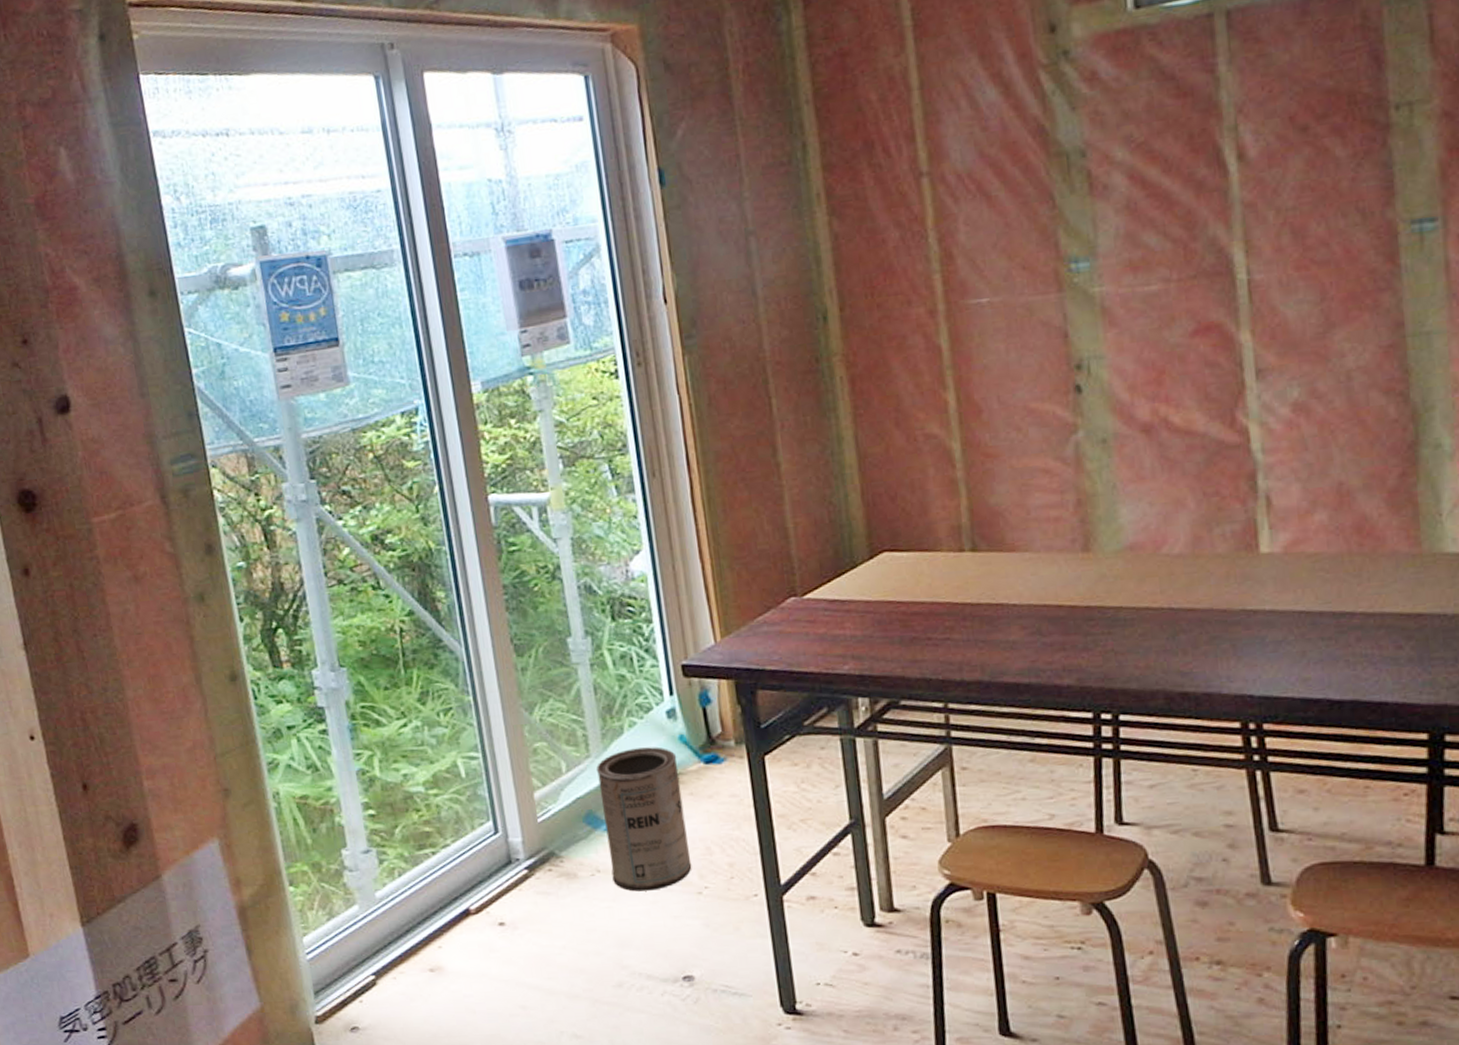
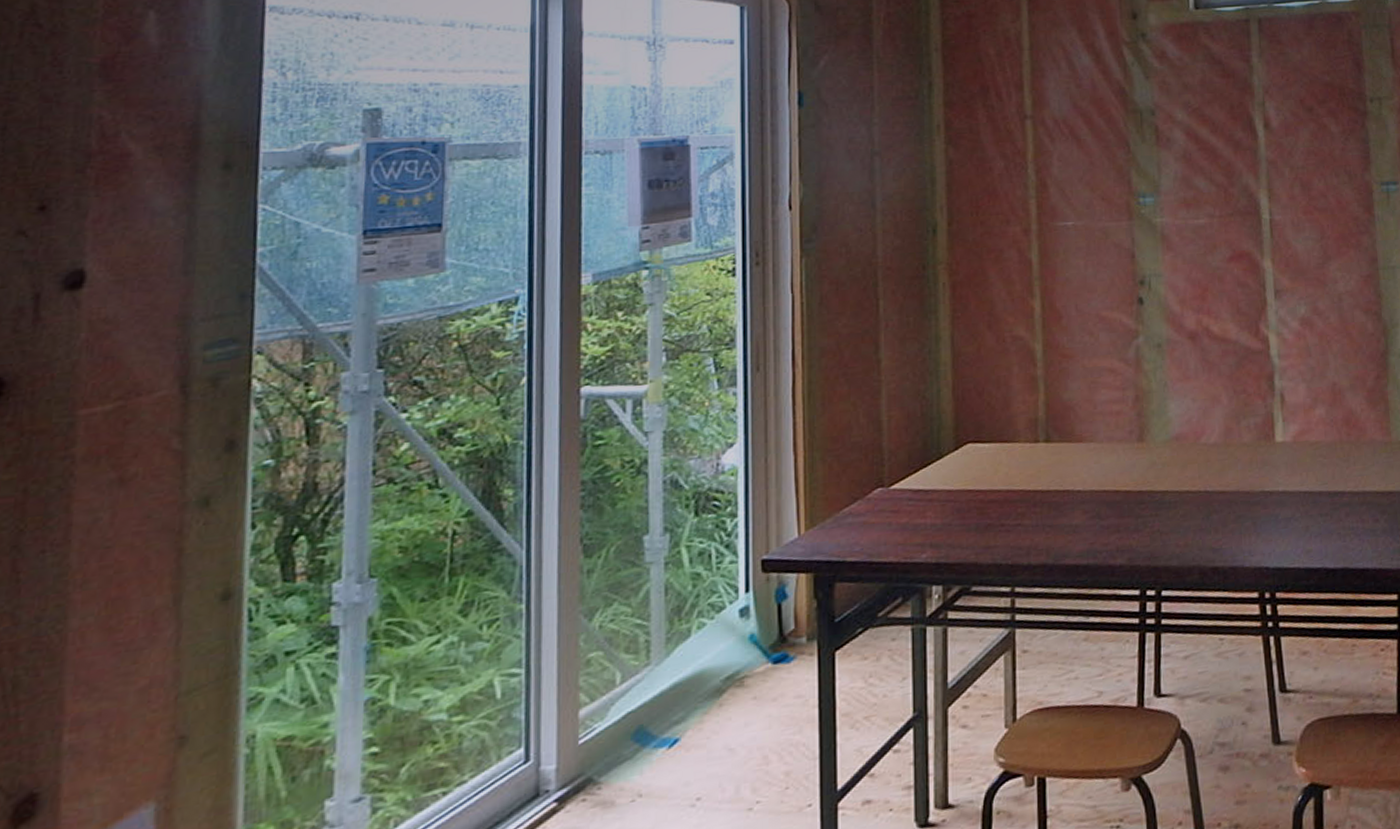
paint can: present [596,746,692,892] -> none [654,648,745,815]

